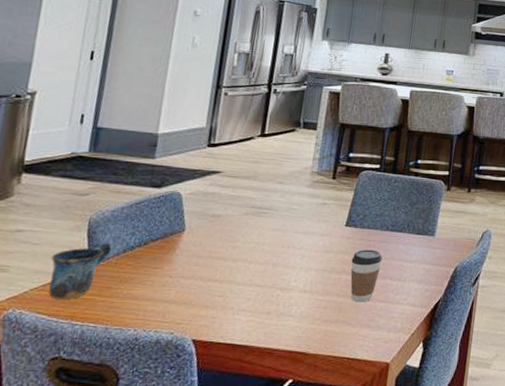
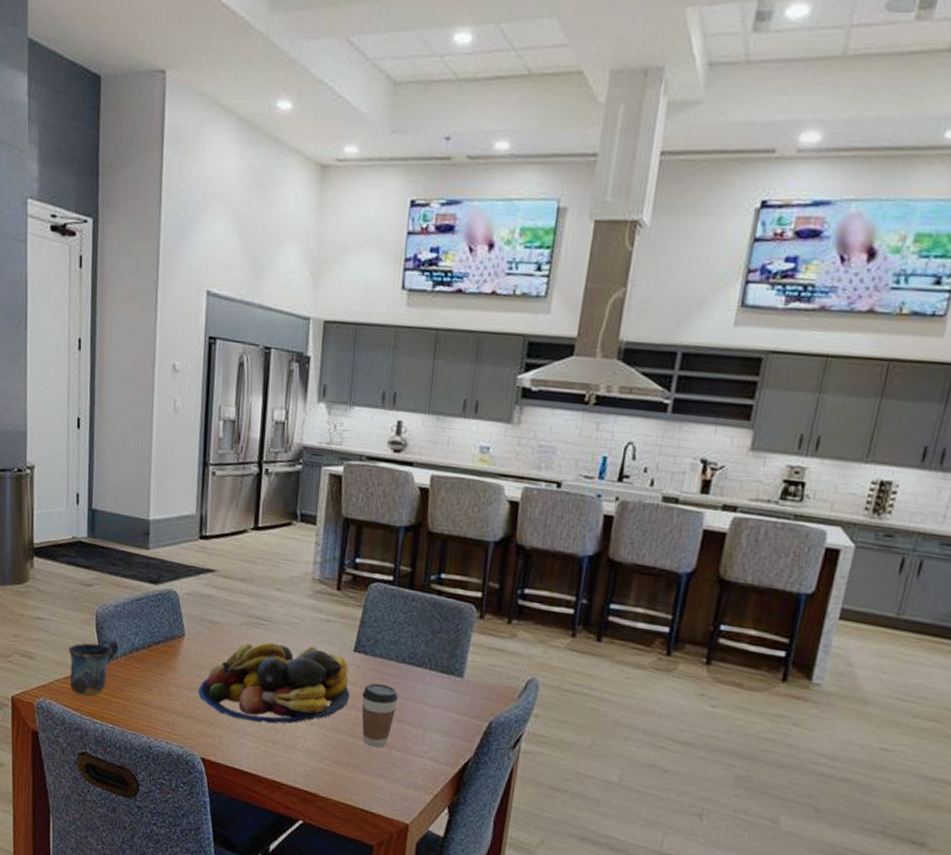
fruit bowl: none [194,226,341,297] -> present [198,642,351,724]

